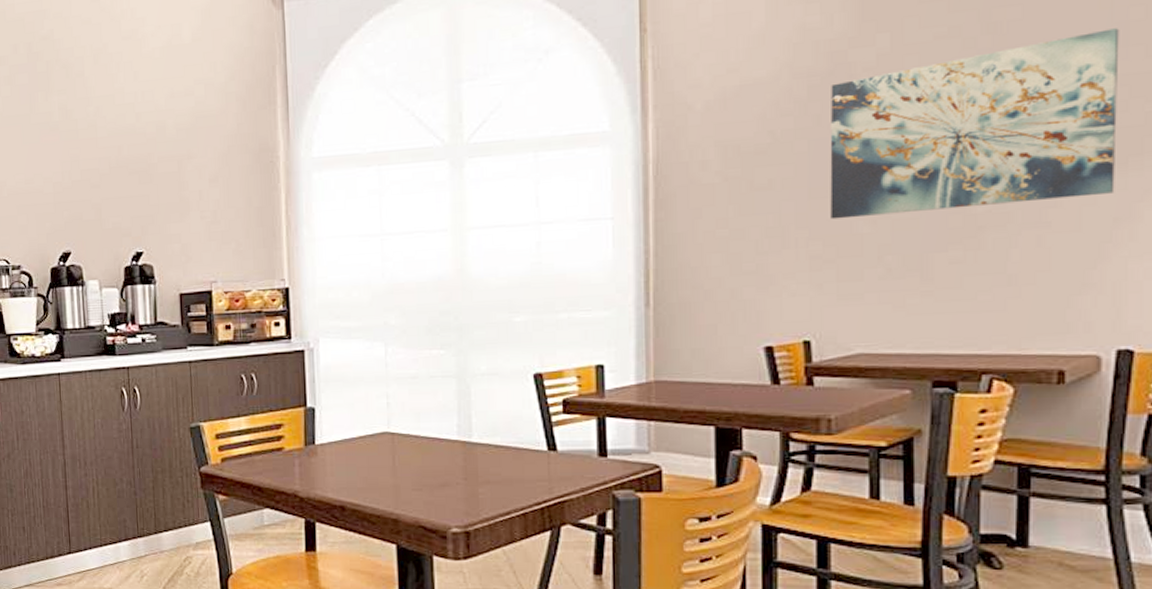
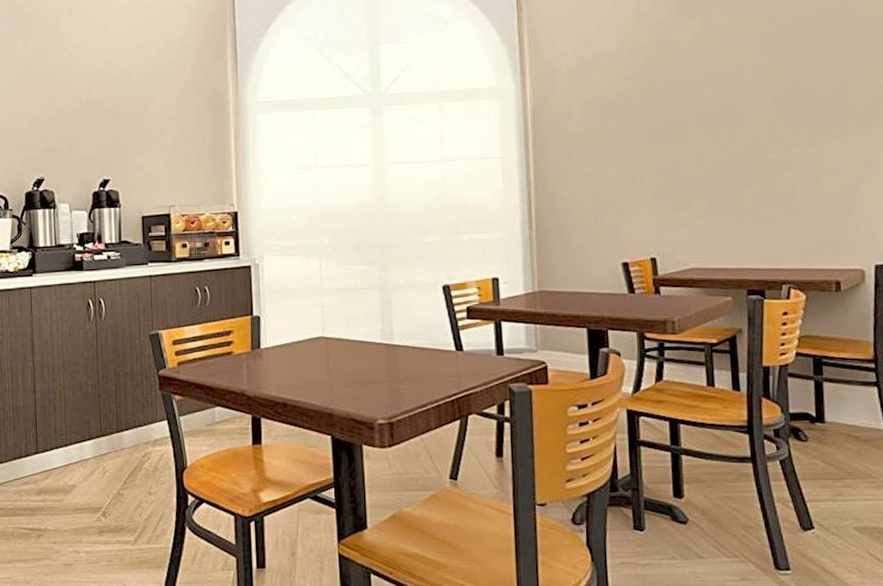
wall art: present [830,28,1120,220] -> none [660,23,864,162]

